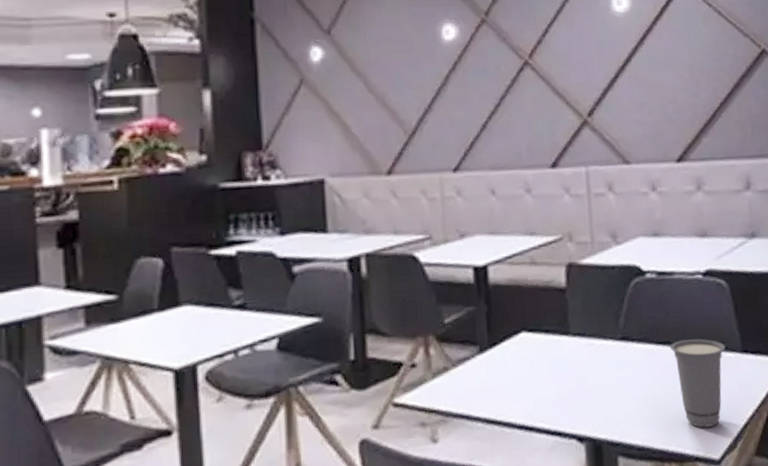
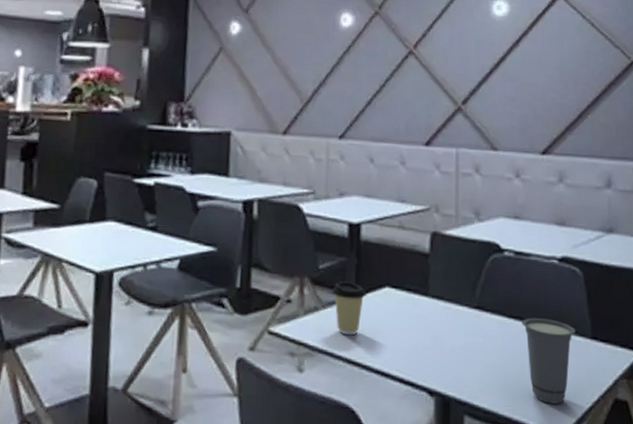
coffee cup: none [462,332,501,393] -> present [332,281,366,336]

